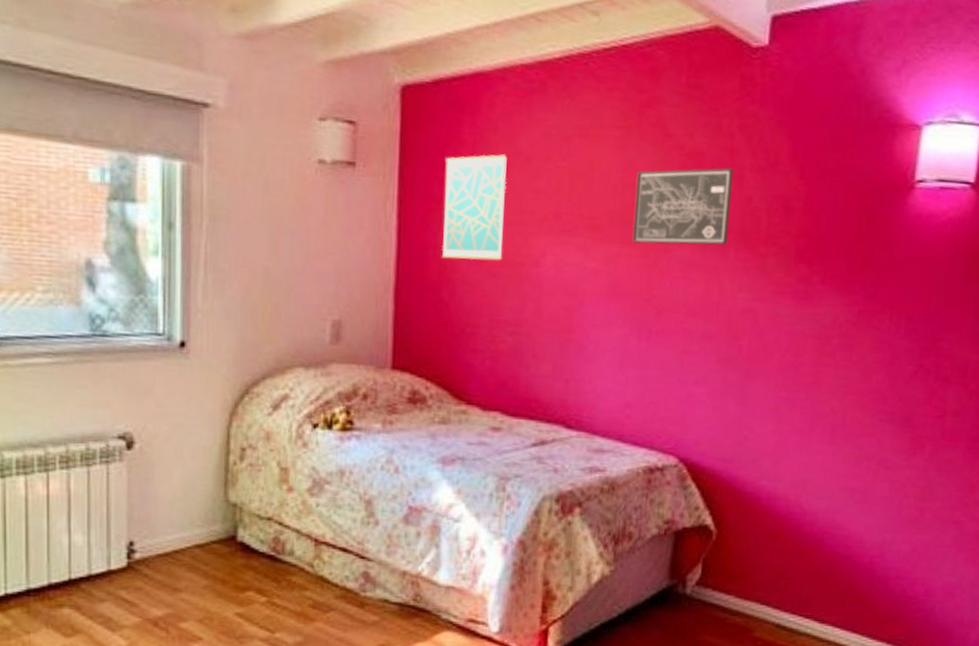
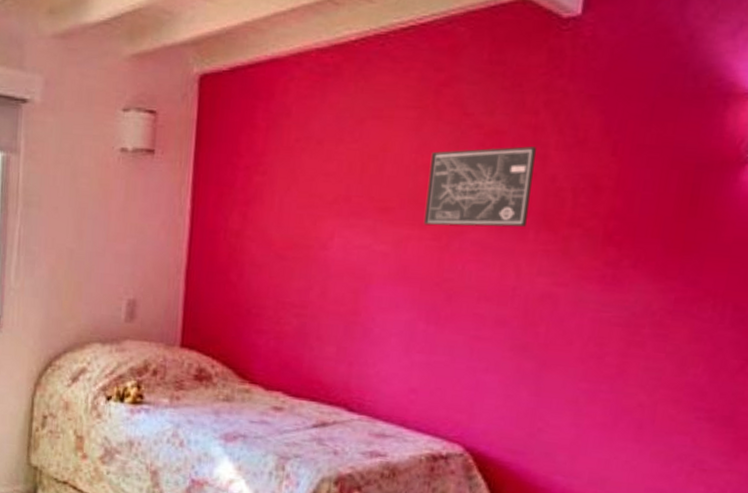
wall art: present [441,154,507,261] -> none [231,138,299,244]

